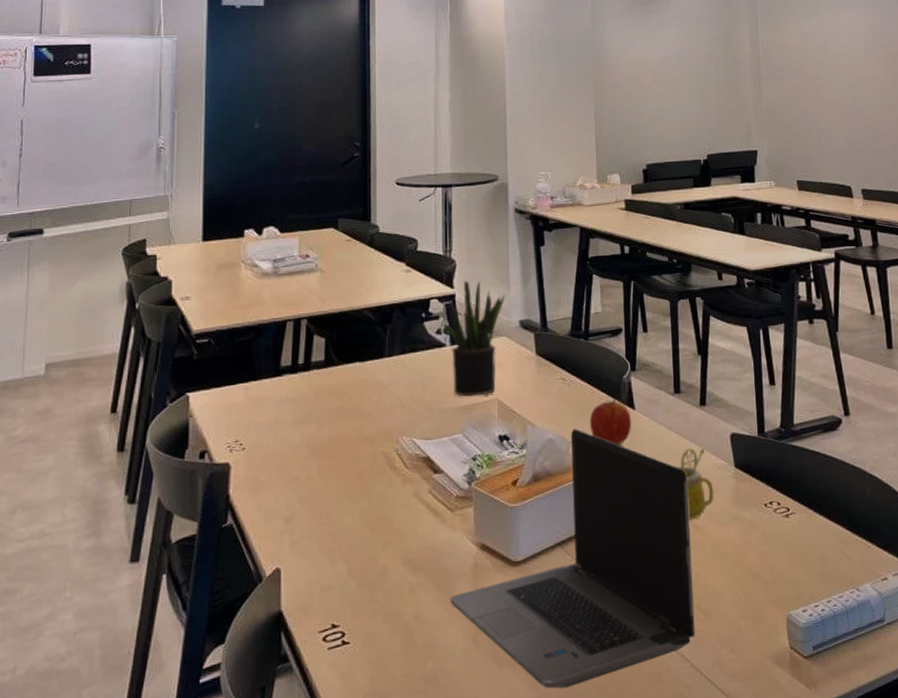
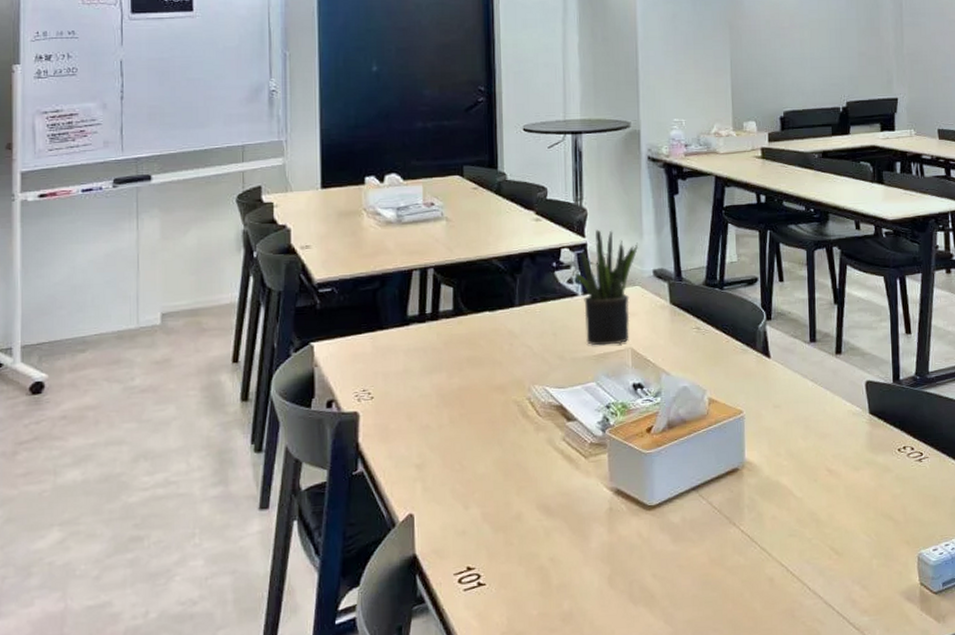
laptop computer: present [449,428,695,689] -> none [585,377,828,625]
apple: present [589,398,632,445] -> none [724,347,767,393]
mug: present [675,448,714,521] -> none [810,395,849,466]

